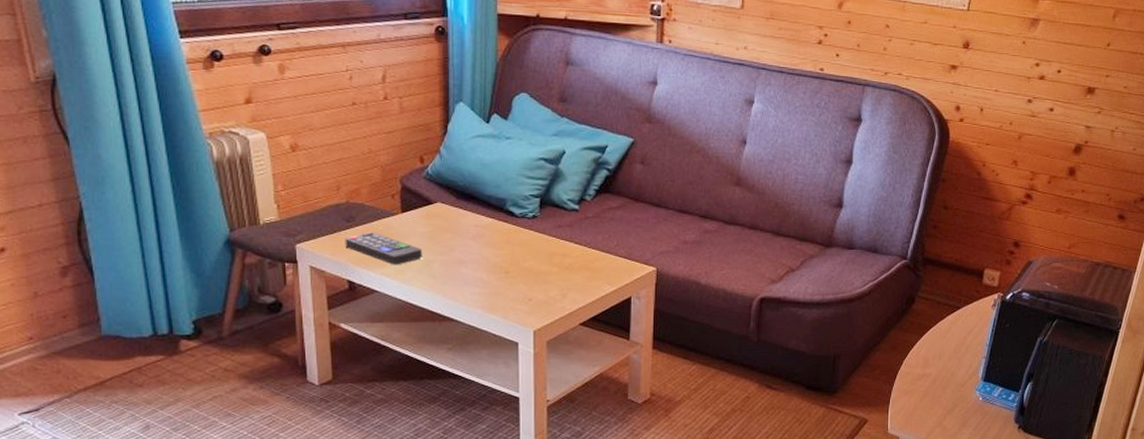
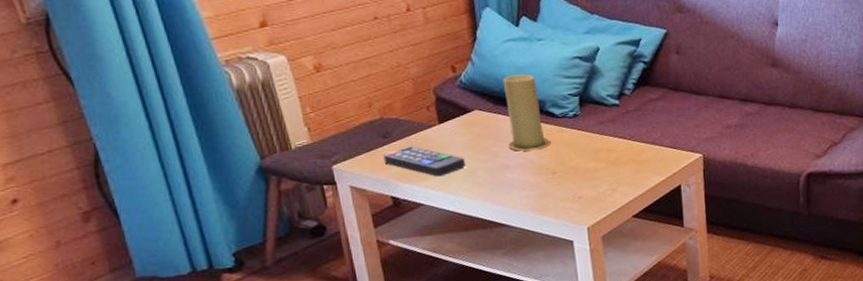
candle: none [466,171,508,248] -> present [502,74,551,151]

